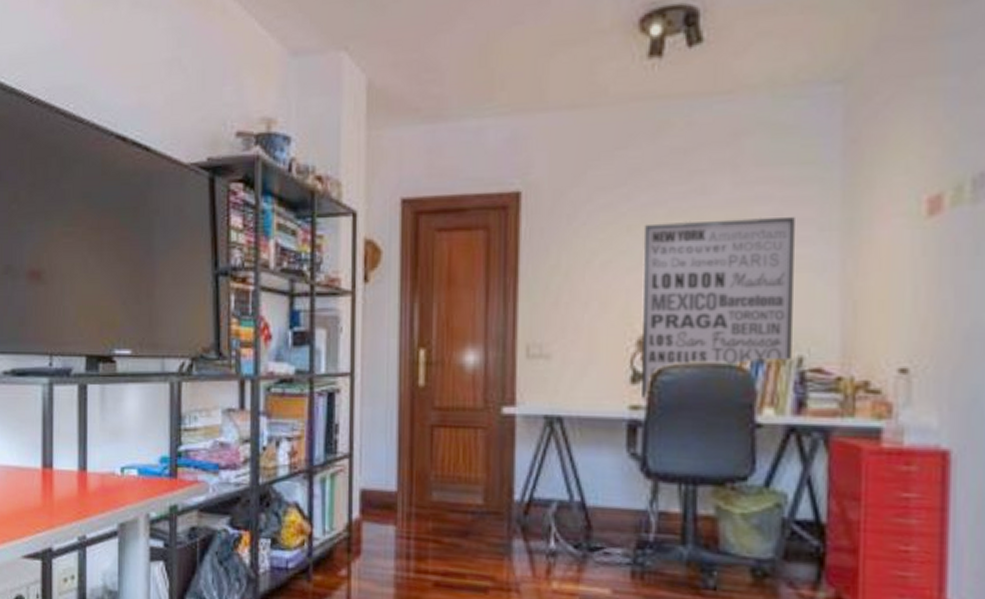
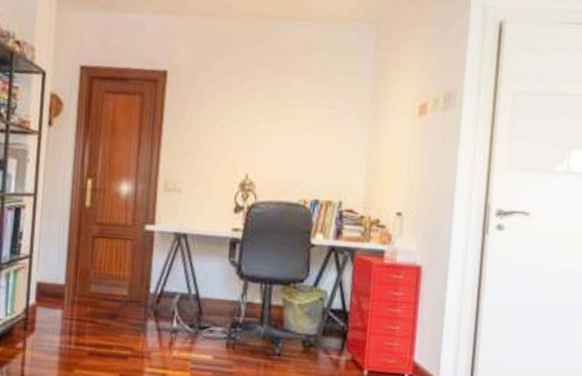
wall art: present [641,217,795,398] -> none [240,103,343,223]

